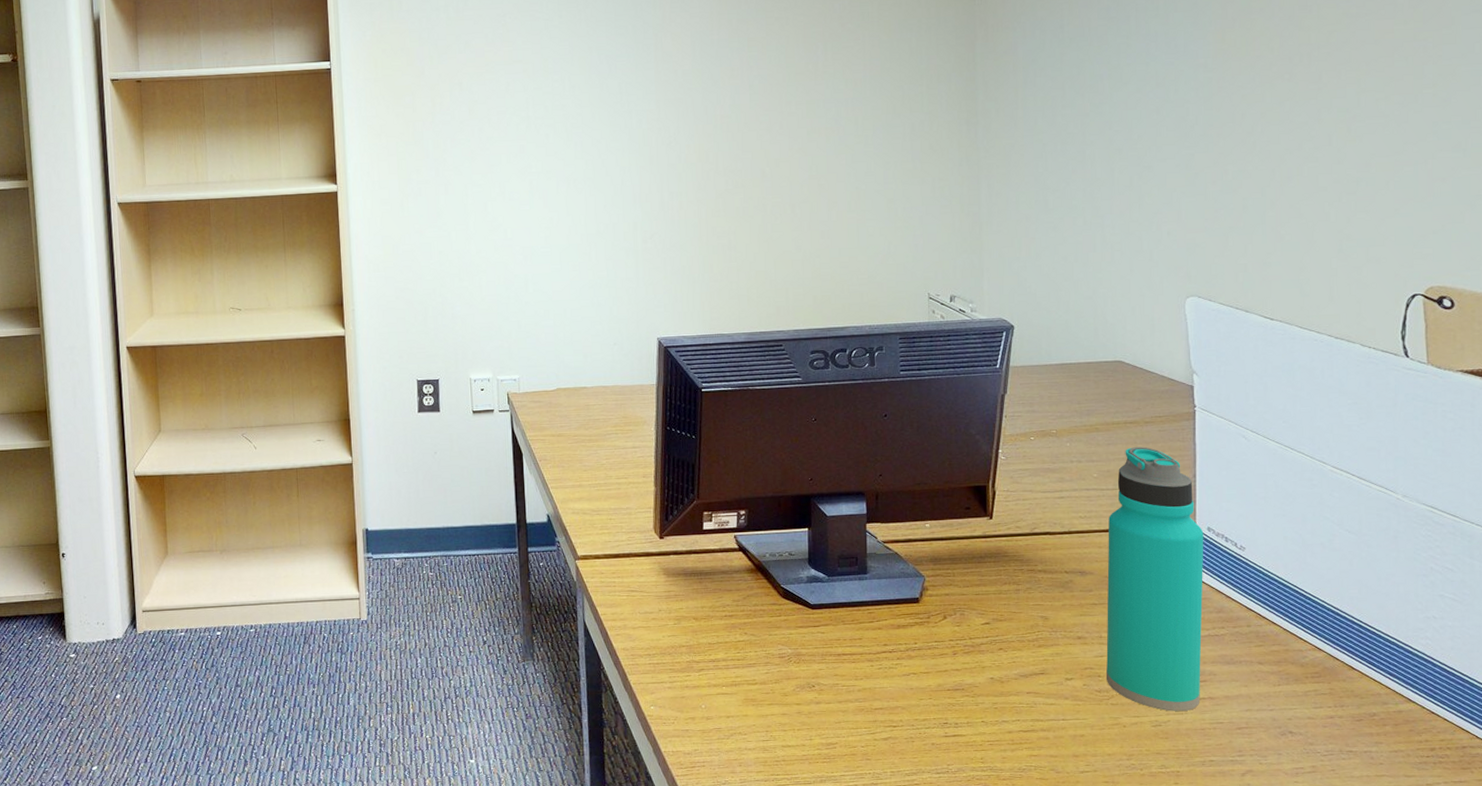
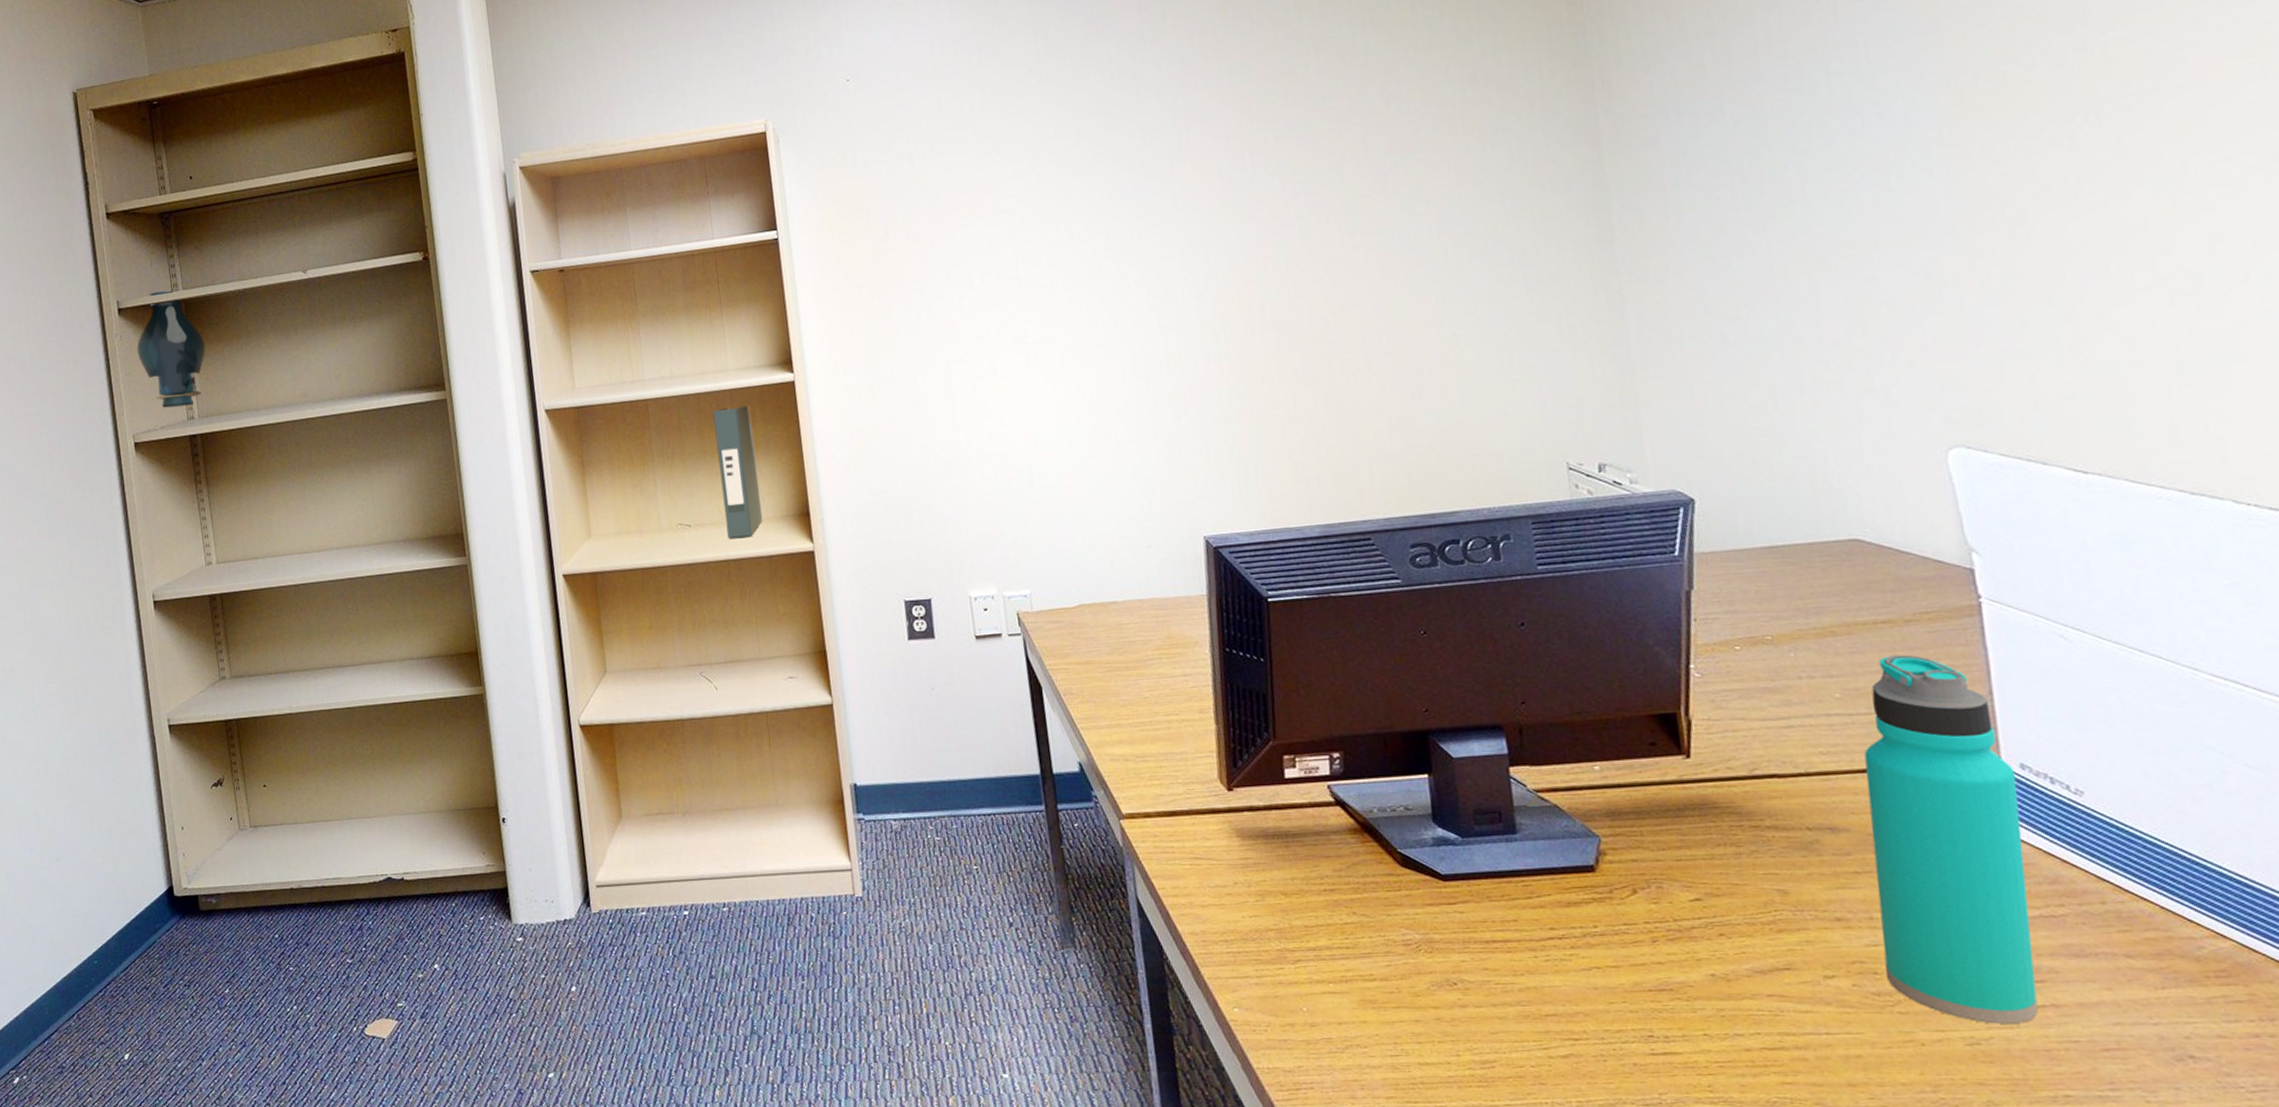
binder: none [266,209,304,322] -> present [713,404,763,538]

